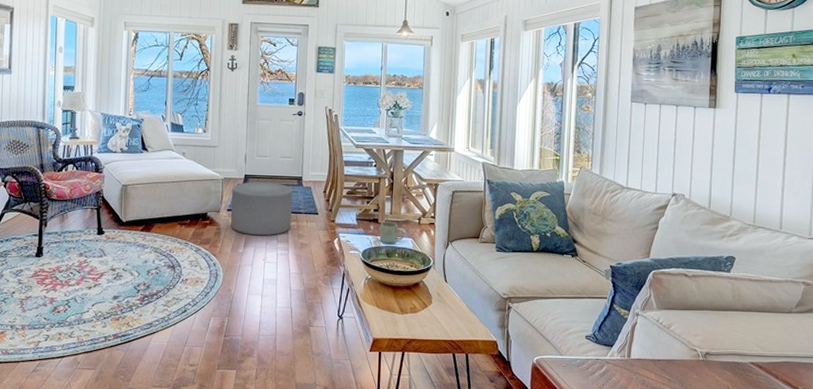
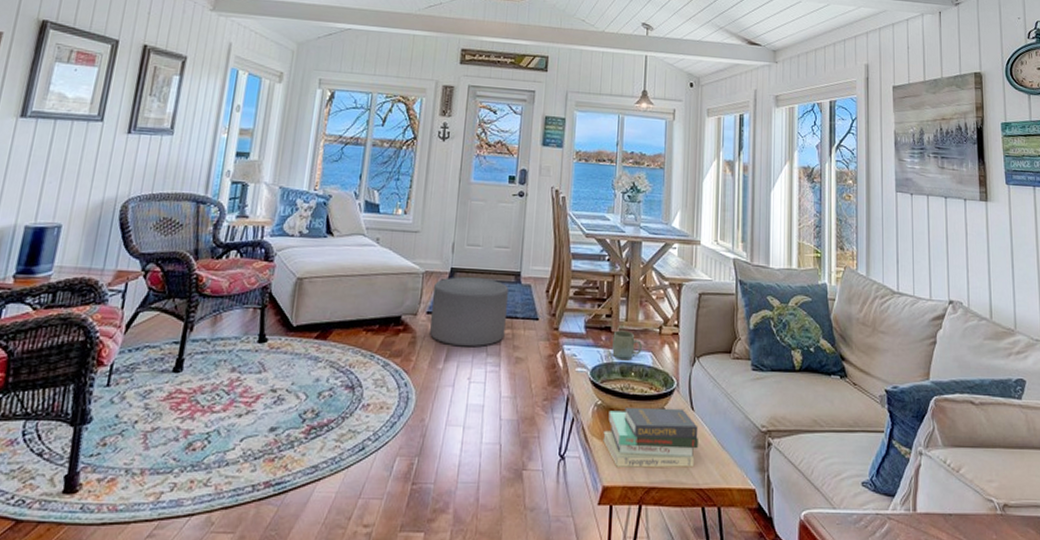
books: none [373,280,451,325] -> present [603,407,699,468]

